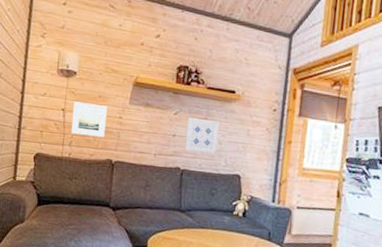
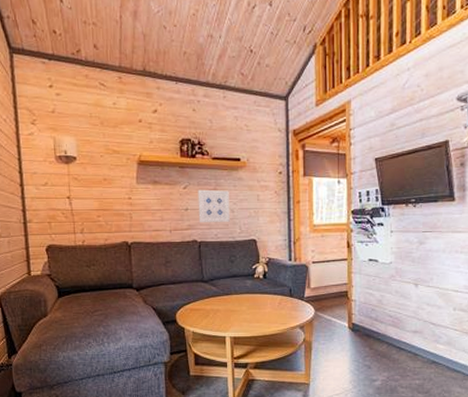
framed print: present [71,101,107,138] -> none [78,187,116,221]

